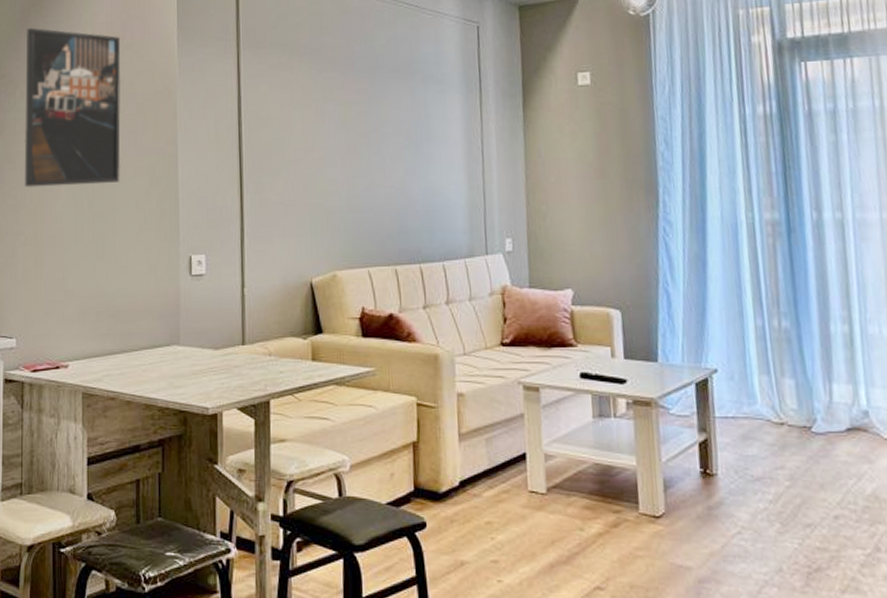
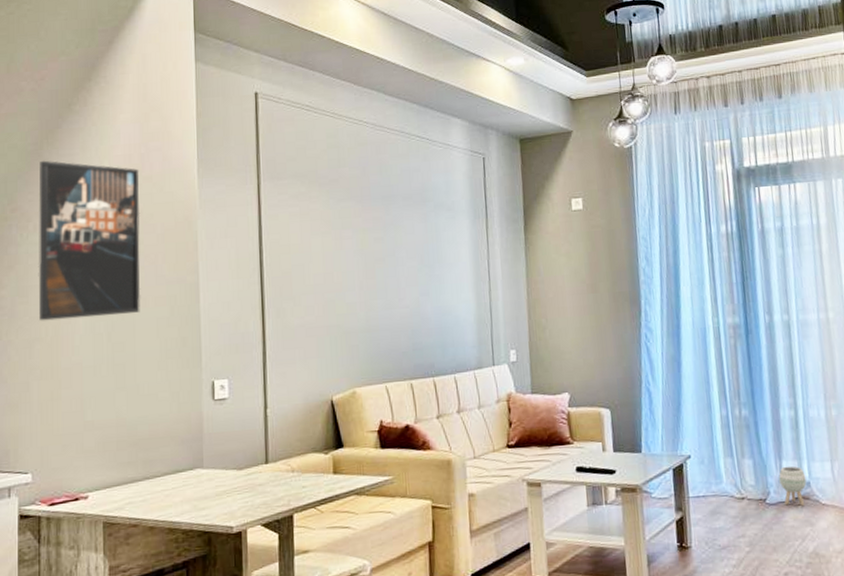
planter: none [828,390,864,438] -> present [779,466,807,506]

